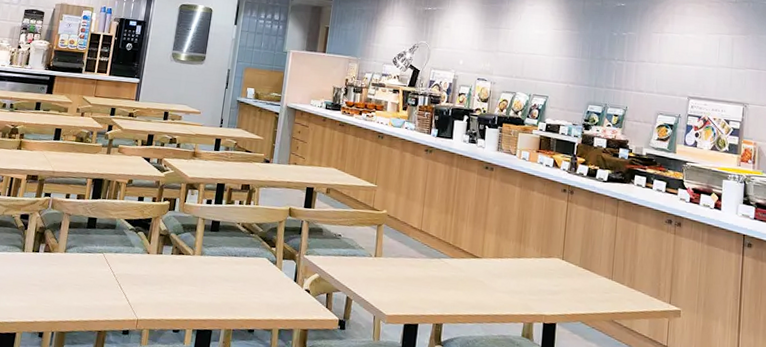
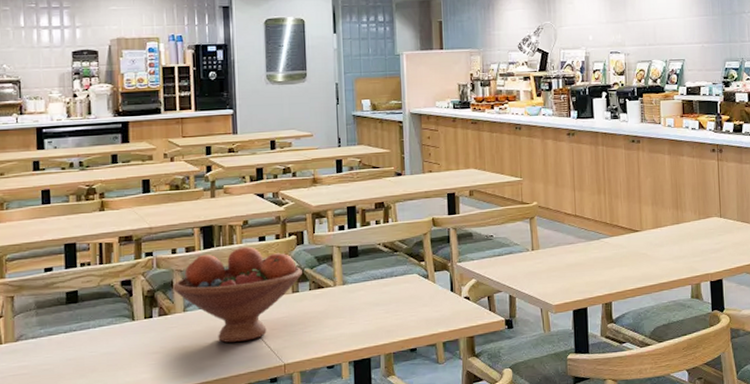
fruit bowl: none [60,203,170,291] -> present [173,246,303,343]

